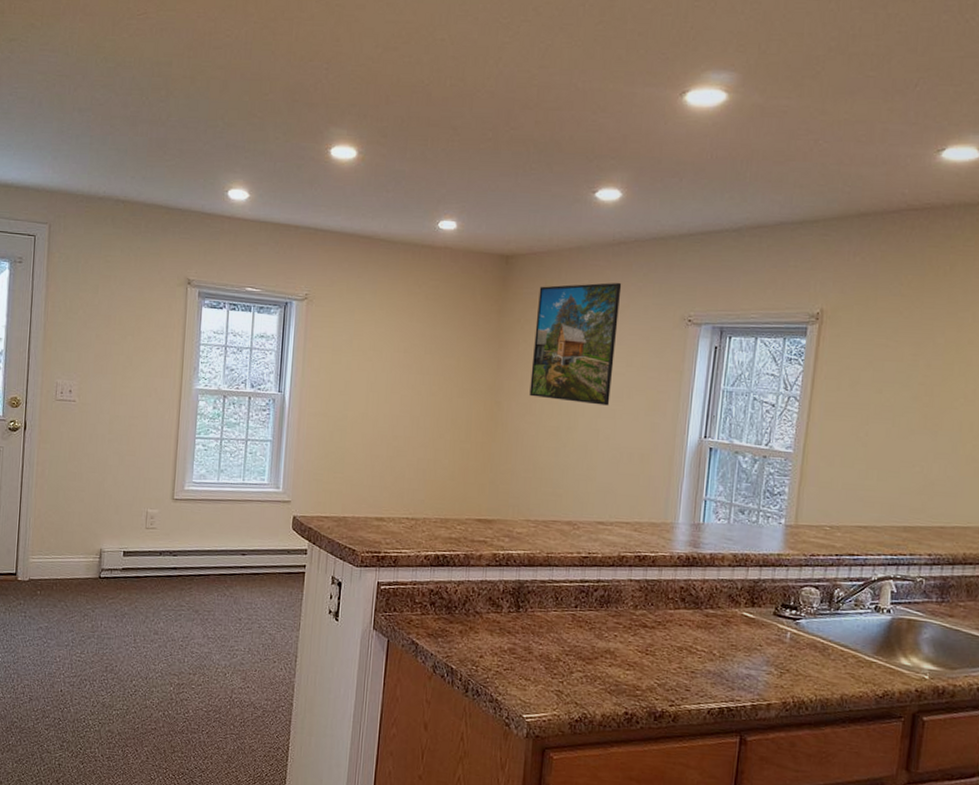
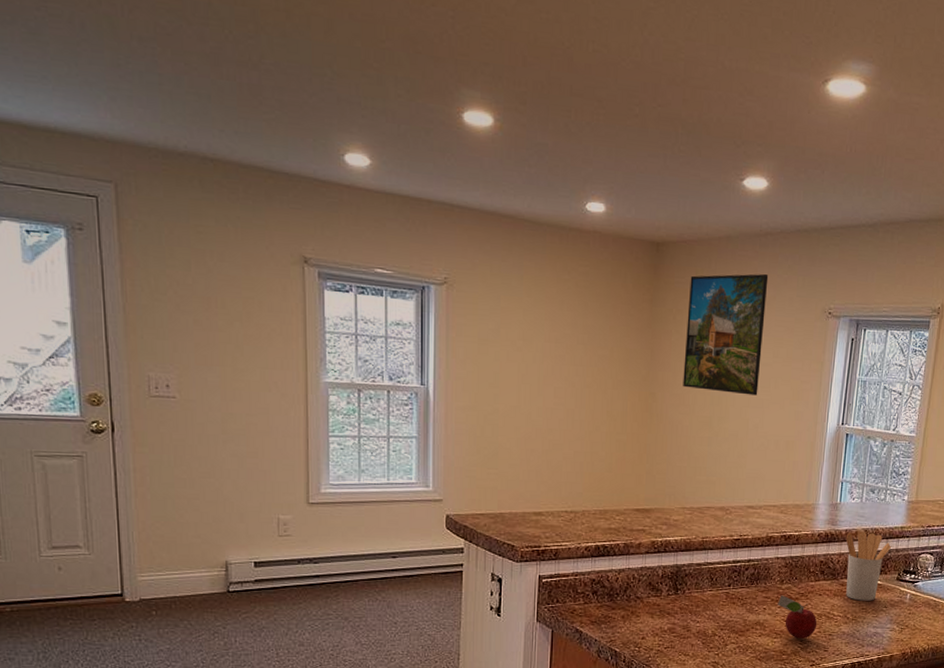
fruit: none [631,622,677,674] -> present [778,595,817,639]
utensil holder: none [710,556,767,637] -> present [845,531,892,601]

